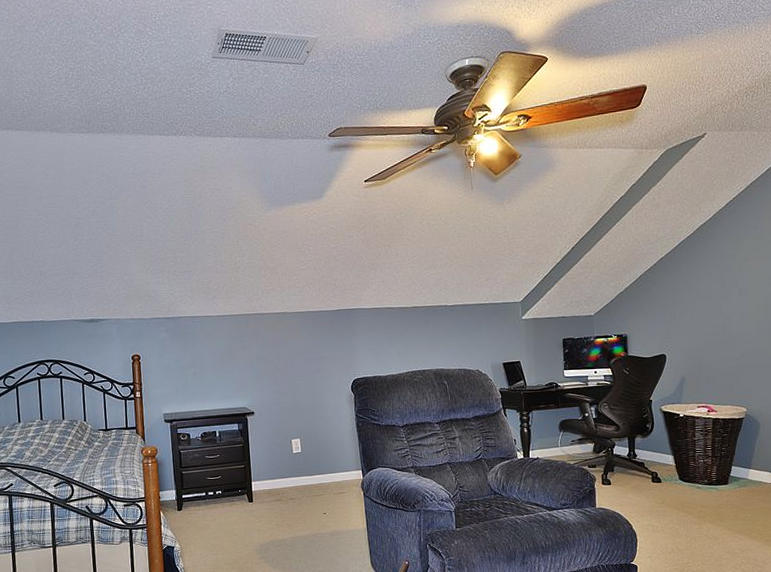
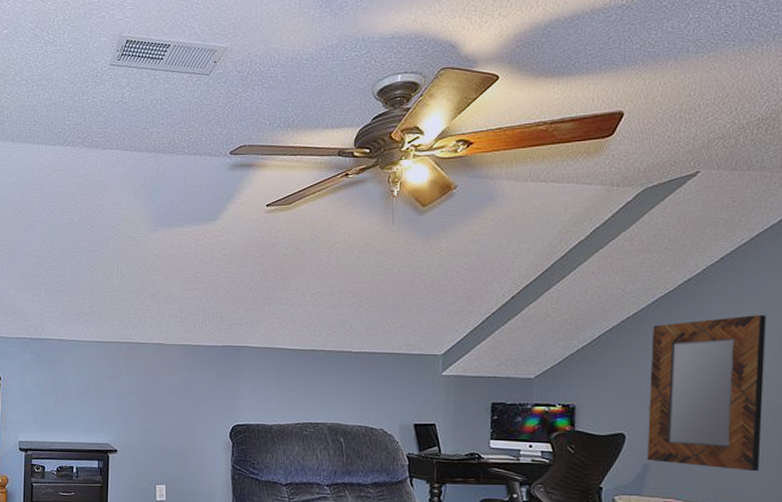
home mirror: none [681,248,764,375] -> present [647,315,766,472]

